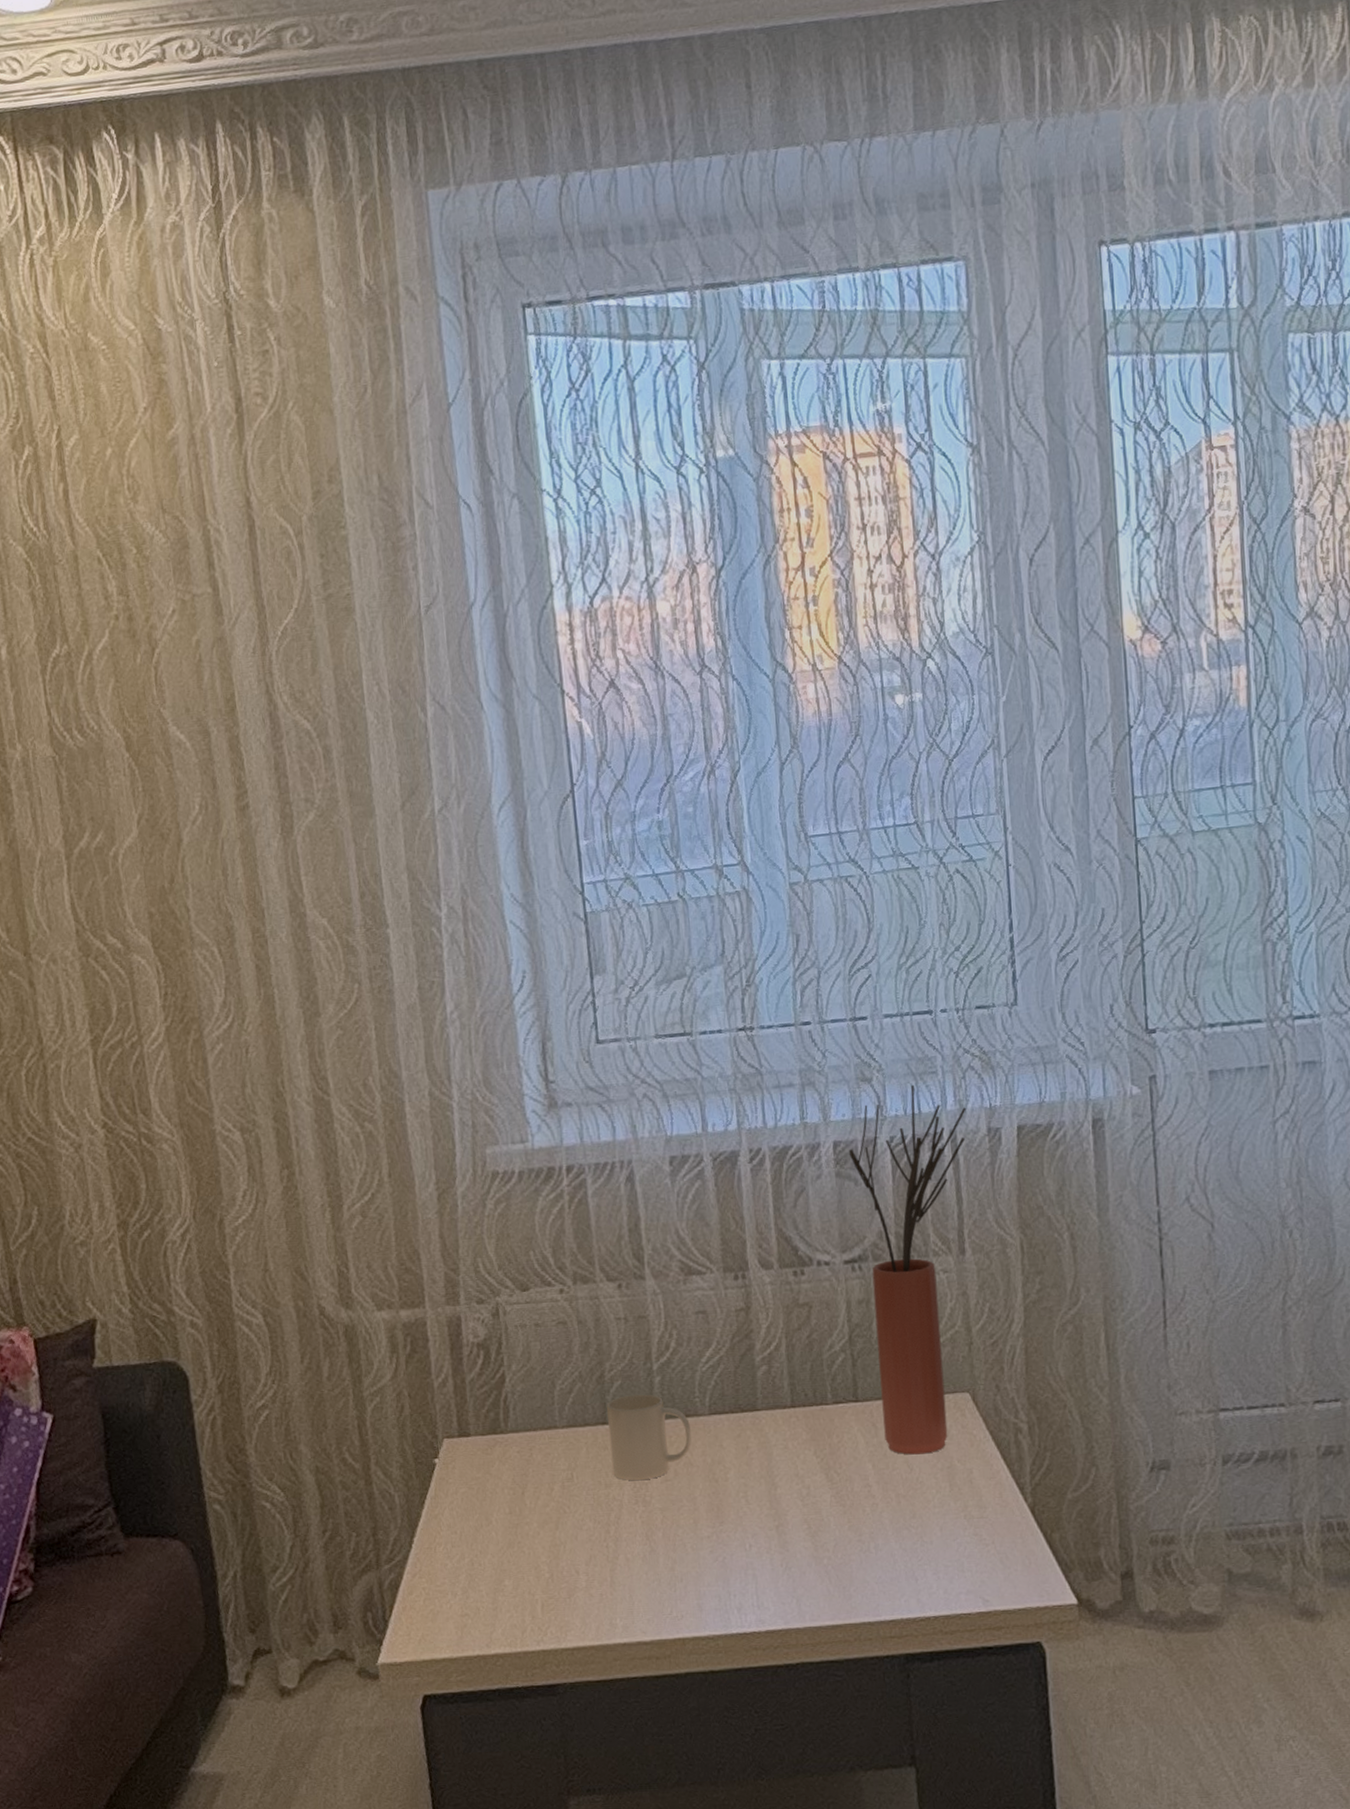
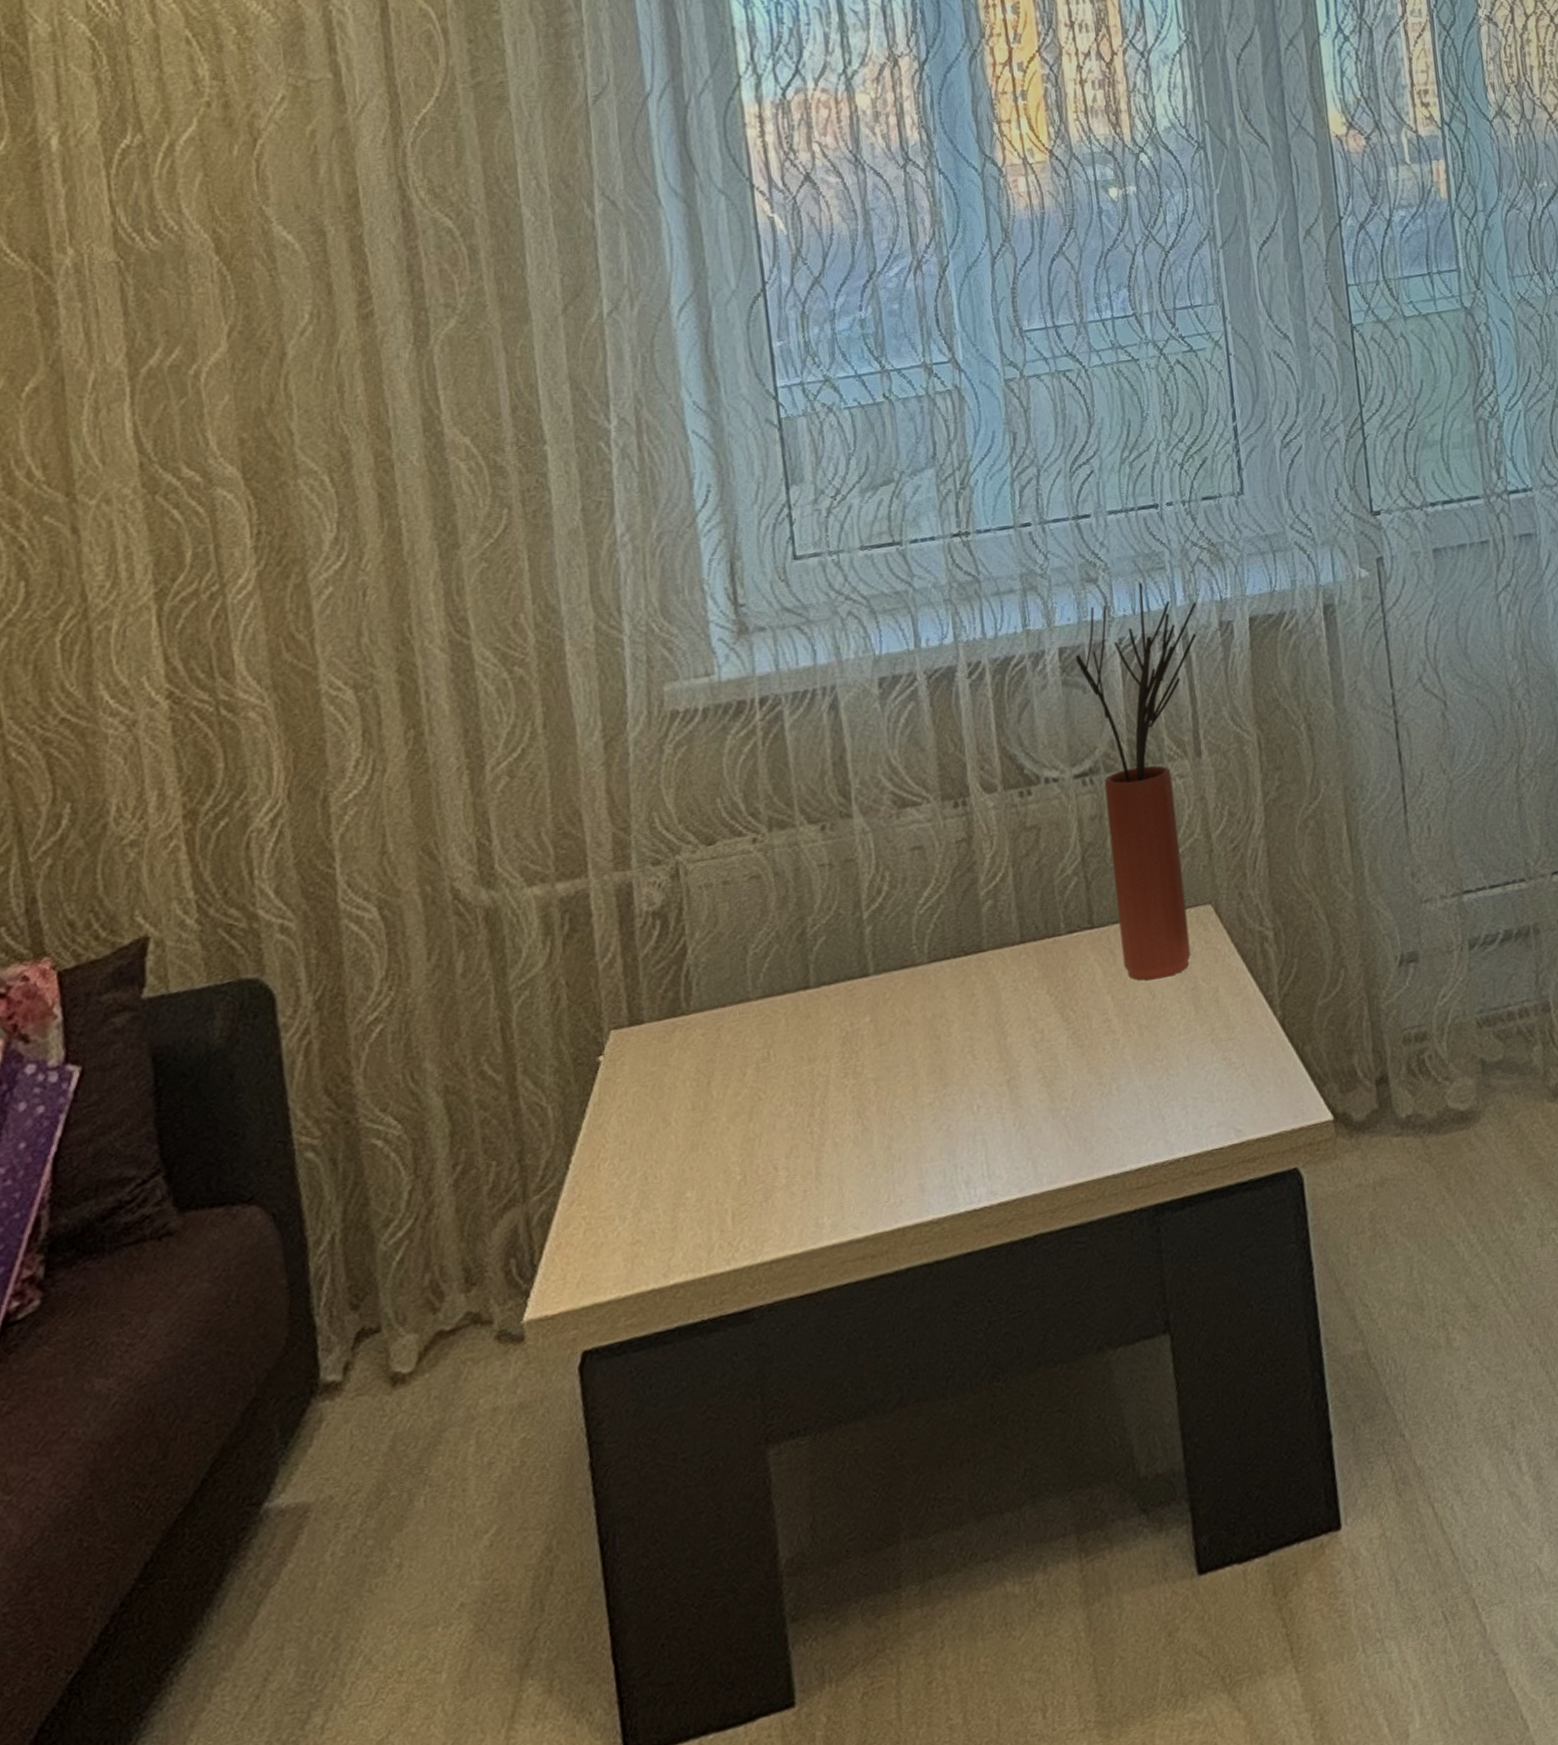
mug: present [606,1394,692,1481] -> none [808,947,910,1051]

